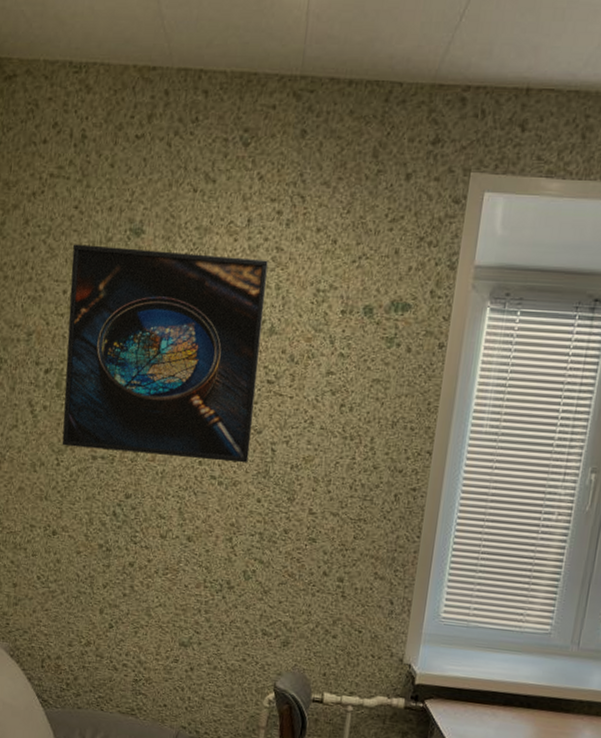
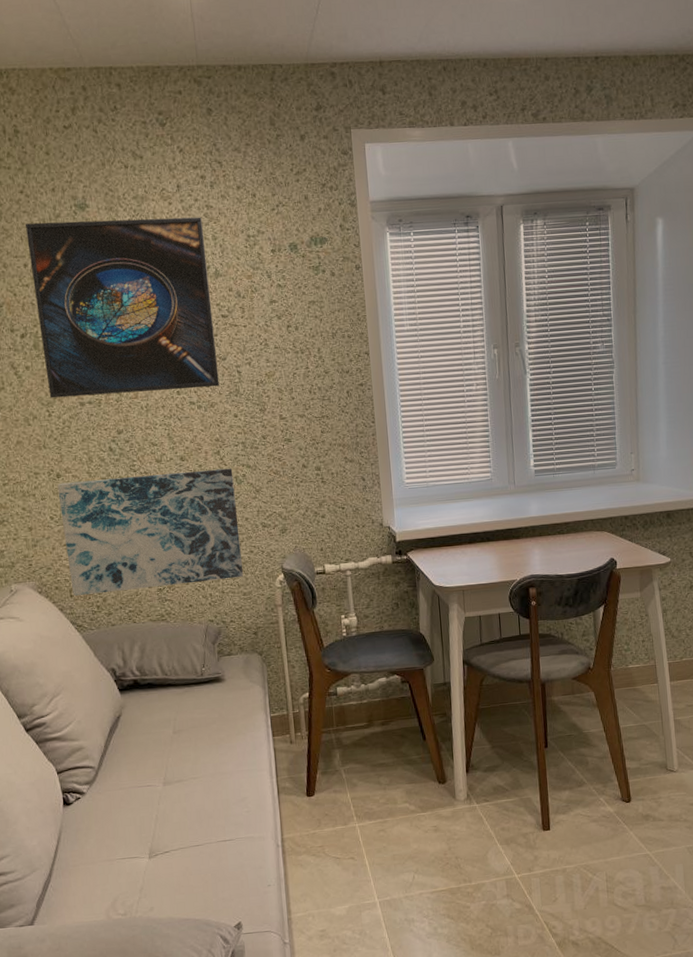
wall art: none [44,541,243,687] -> present [57,468,243,596]

